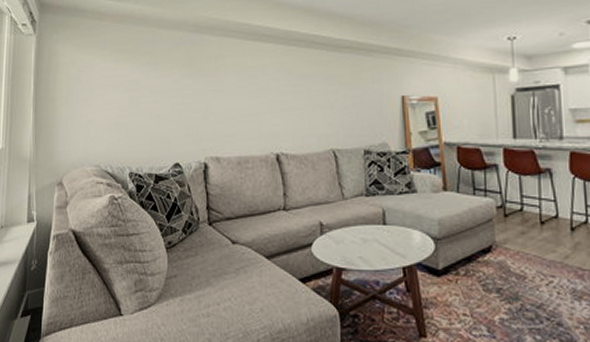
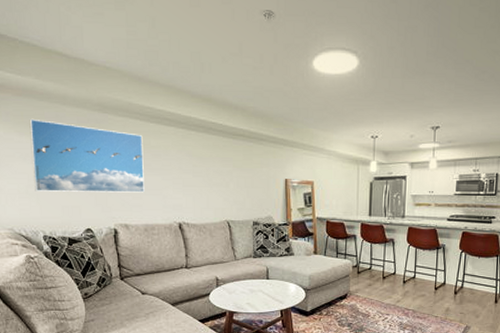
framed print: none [124,44,239,122] -> present [29,118,145,193]

